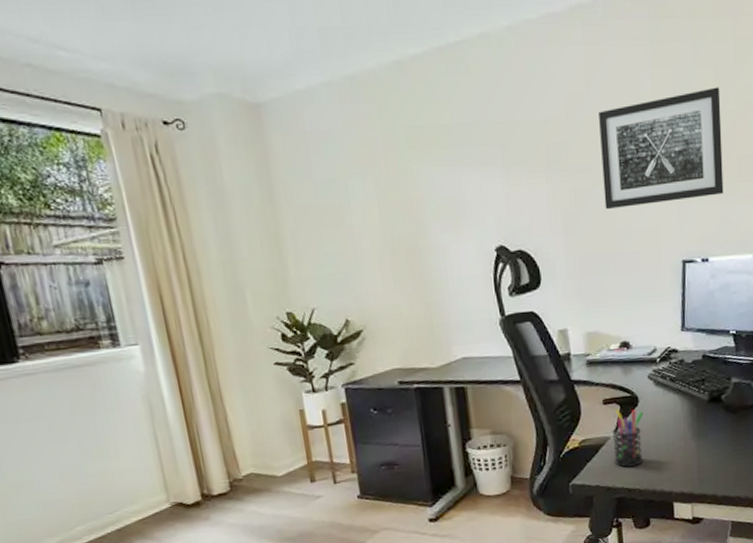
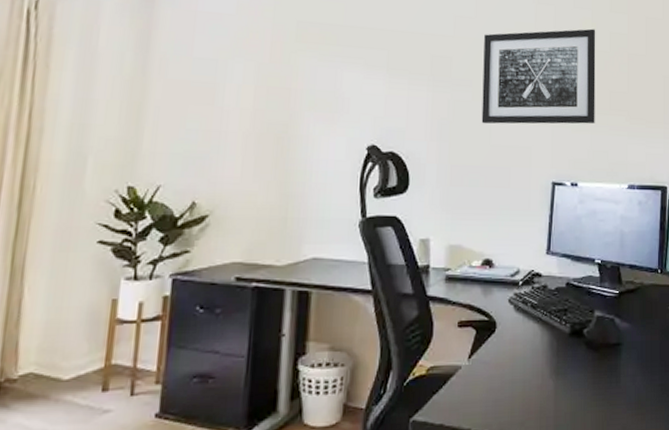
pen holder: present [612,409,644,468] -> none [463,334,501,405]

